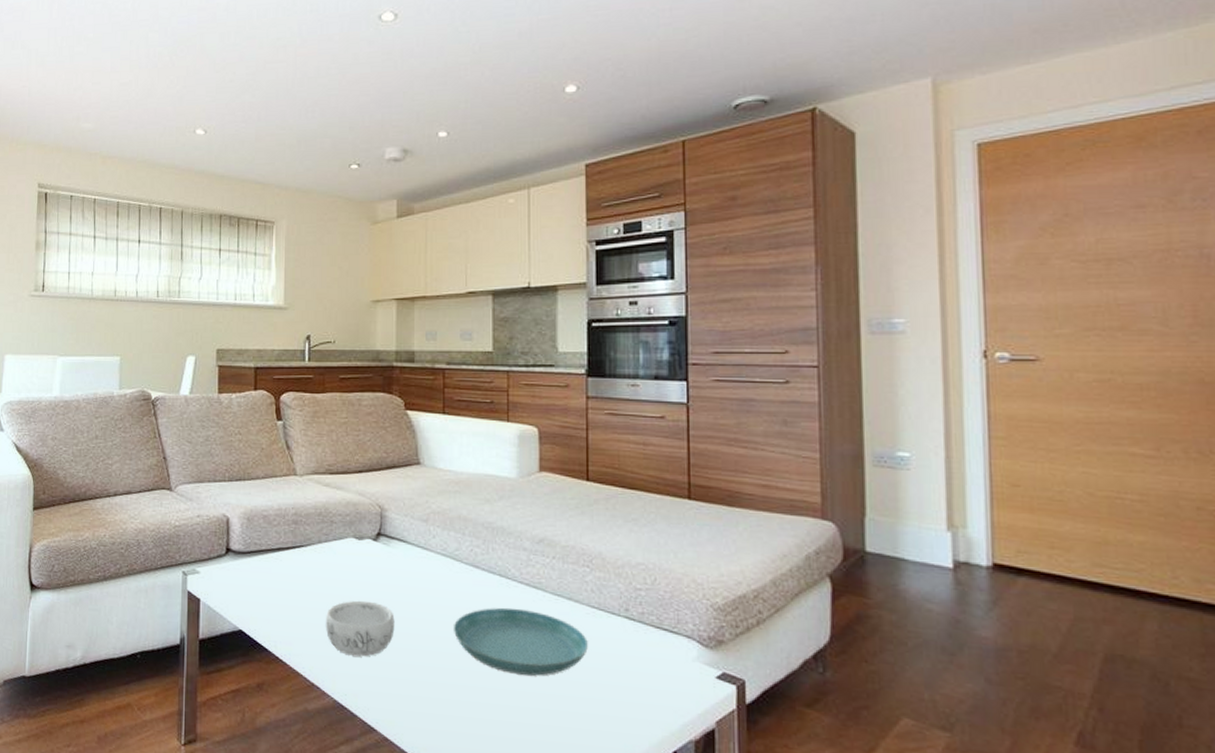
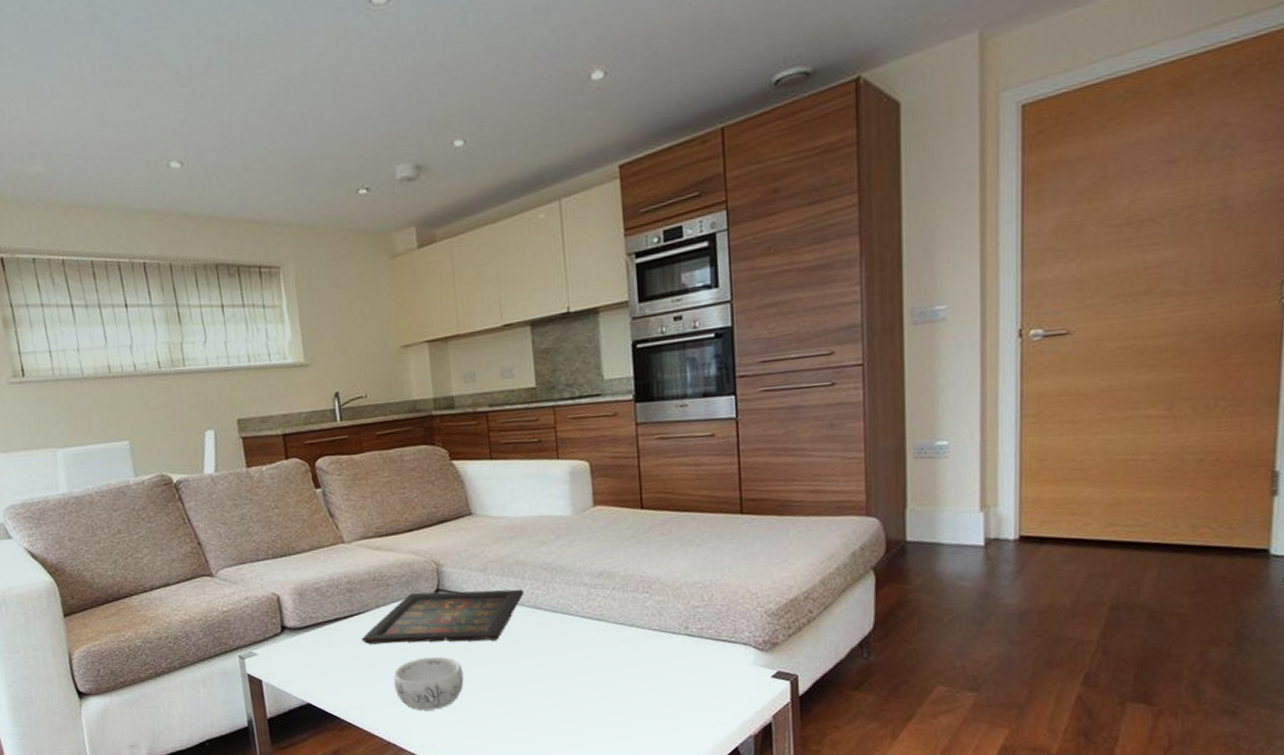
icon panel: none [299,533,464,594] -> present [361,589,525,644]
saucer: present [454,607,588,676] -> none [521,641,652,703]

